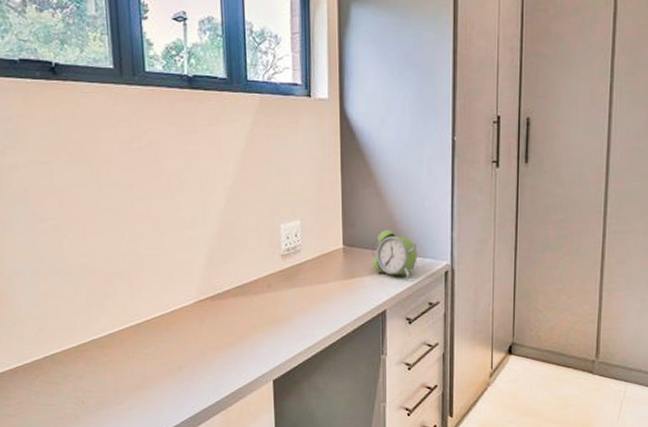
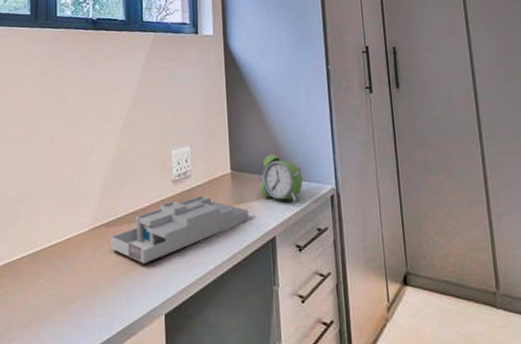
desk organizer: none [217,270,360,335] -> present [111,195,249,264]

